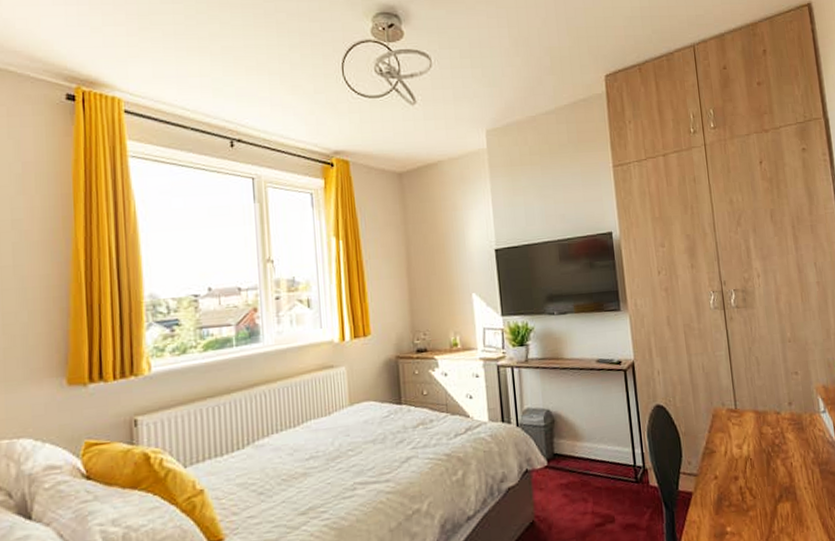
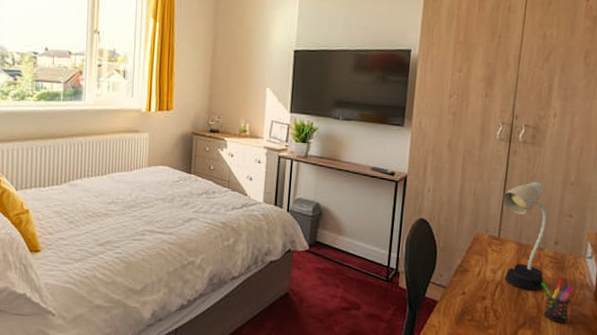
desk lamp: none [729,345,790,460] -> present [501,182,548,291]
pen holder: none [787,439,820,488] -> present [542,278,574,323]

